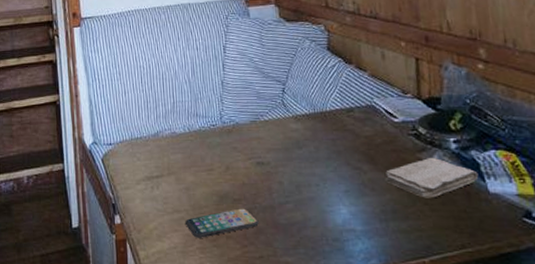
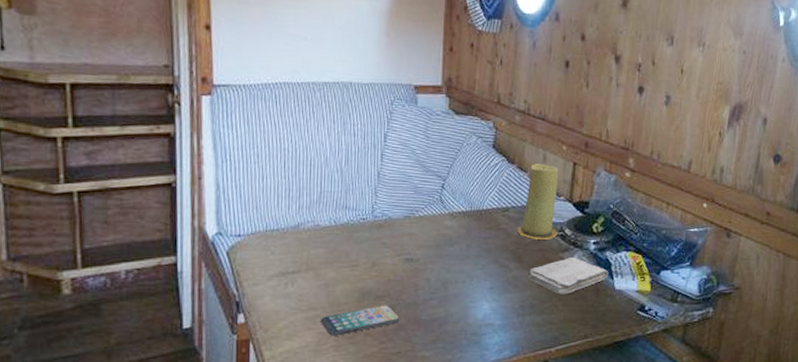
candle: none [366,61,410,139] -> present [518,163,558,240]

